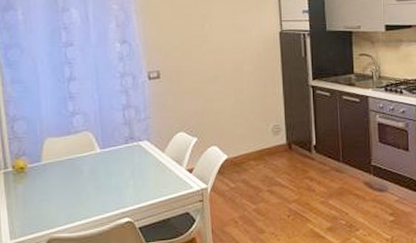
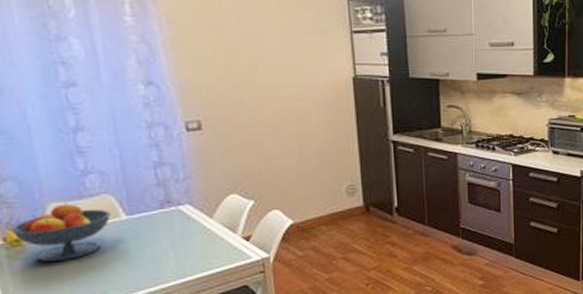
fruit bowl: none [18,137,89,187] -> present [10,202,111,263]

